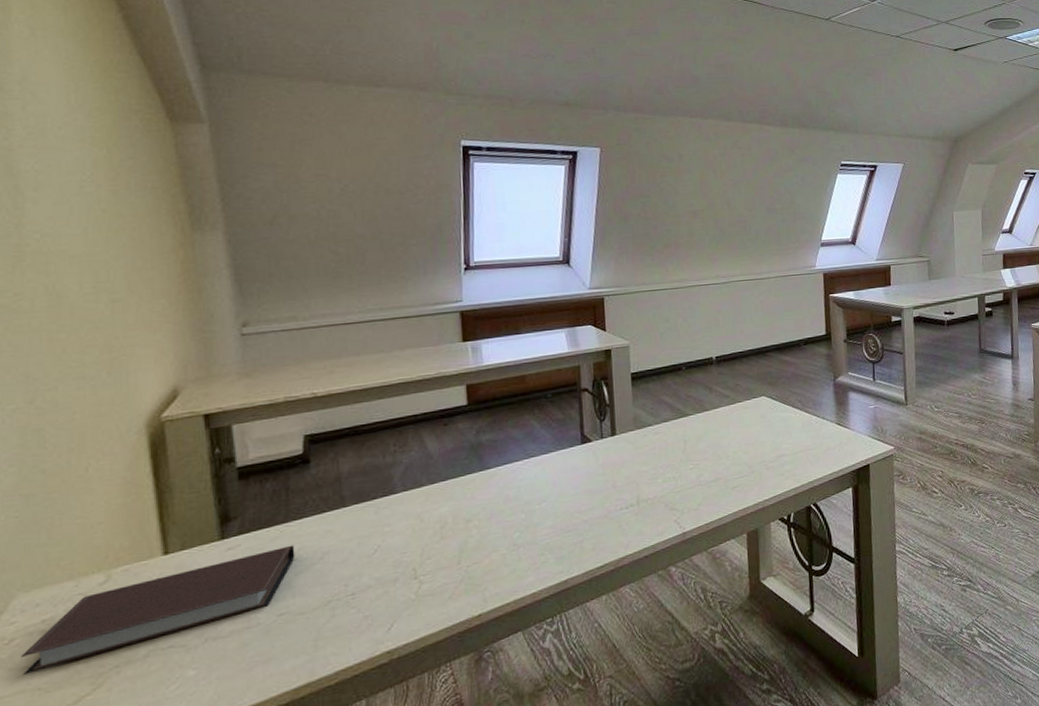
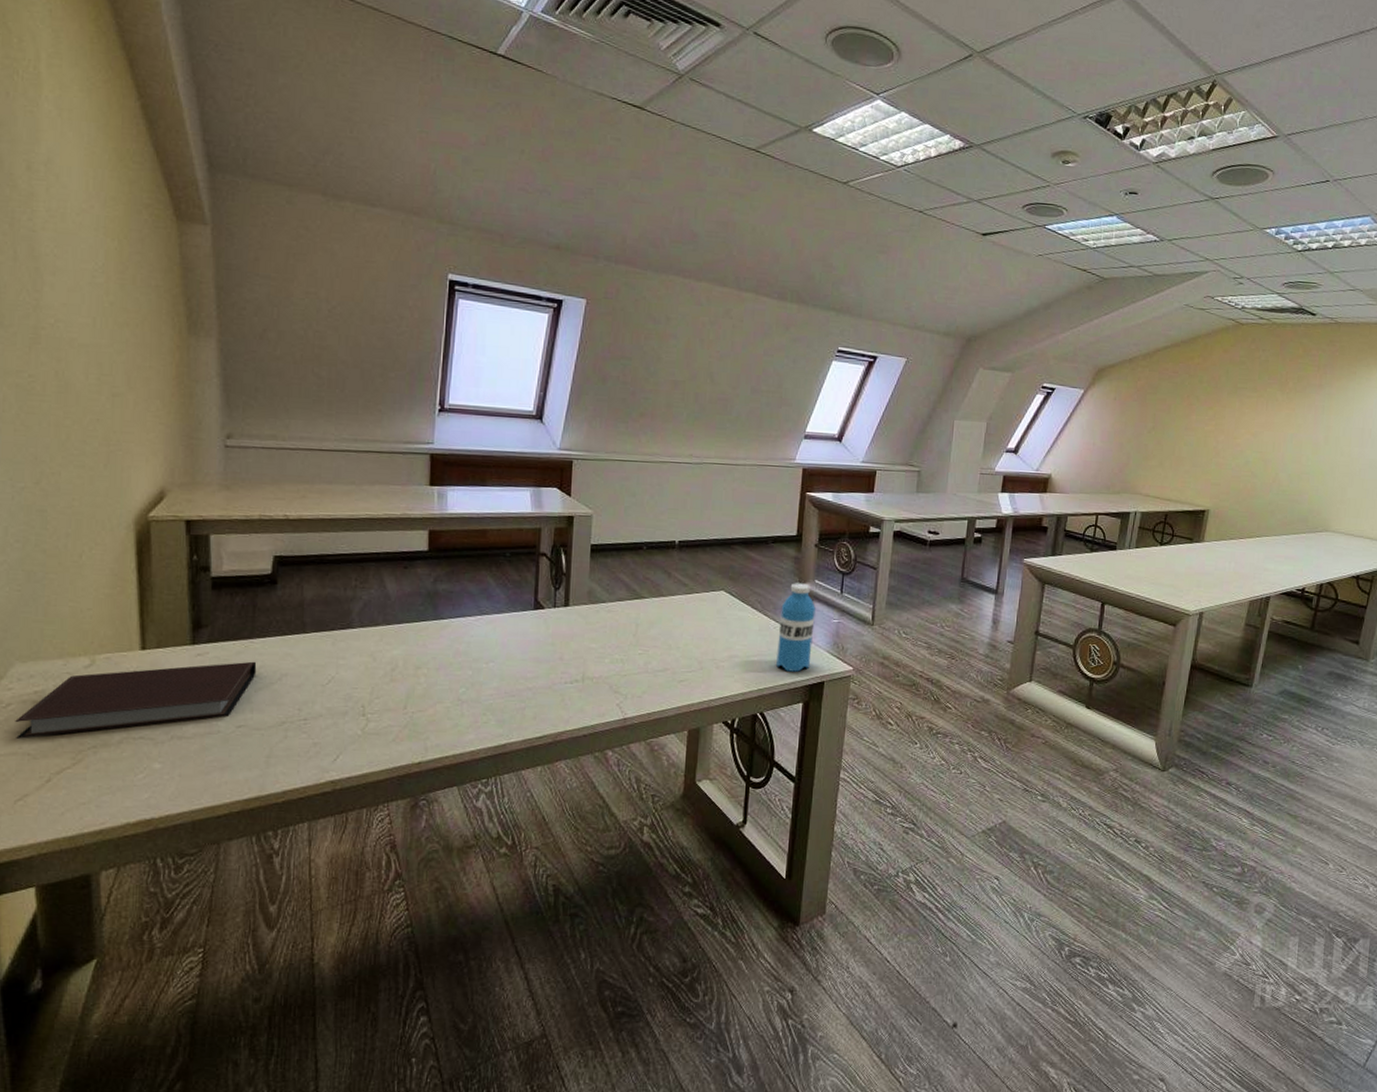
water bottle: none [820,377,854,461] -> present [776,583,816,672]

